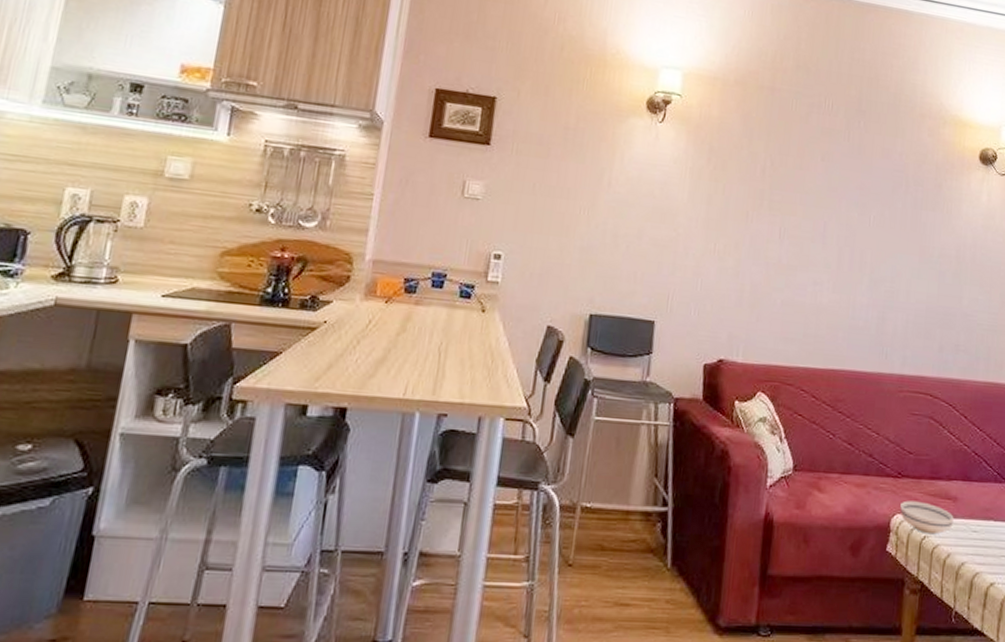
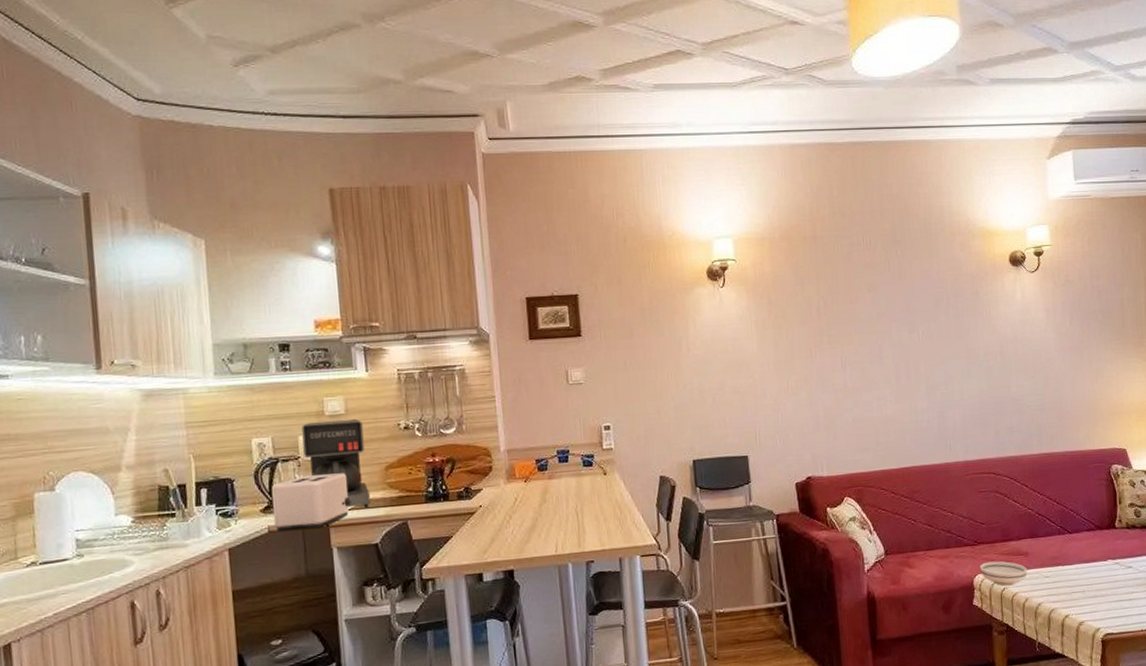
toaster: none [63,244,172,313] -> present [271,473,351,532]
coffee maker: none [125,182,207,297] -> present [302,420,370,508]

